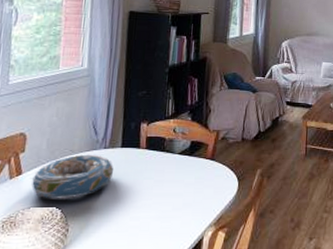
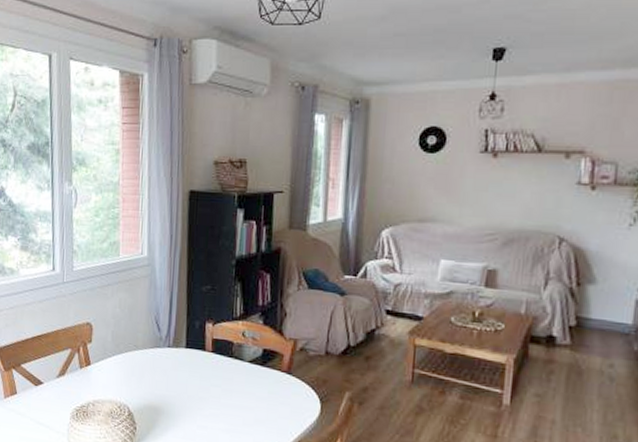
decorative bowl: present [31,154,114,201] -> none [99,350,179,397]

